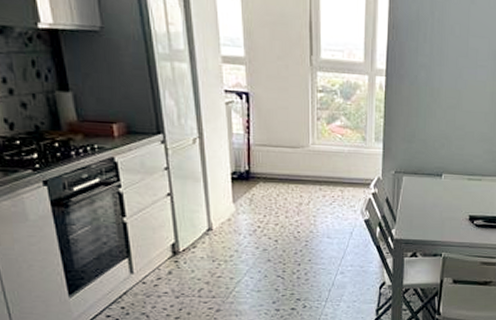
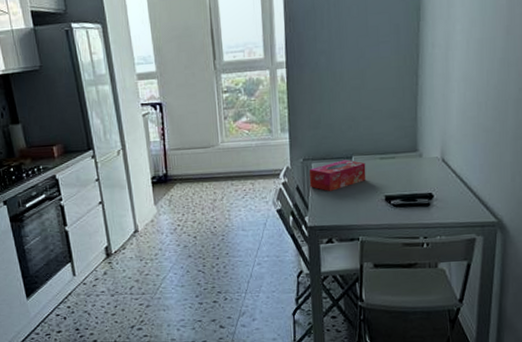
tissue box: none [399,176,454,206] -> present [308,159,366,191]

